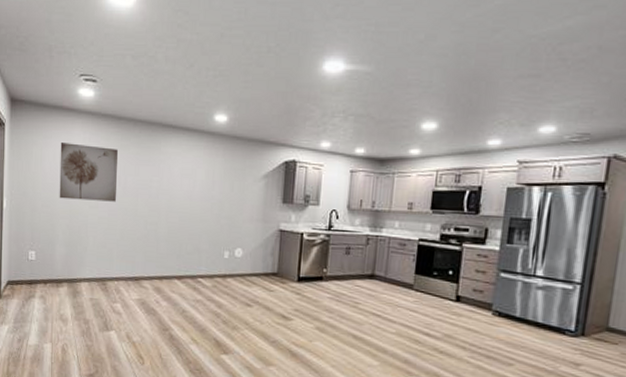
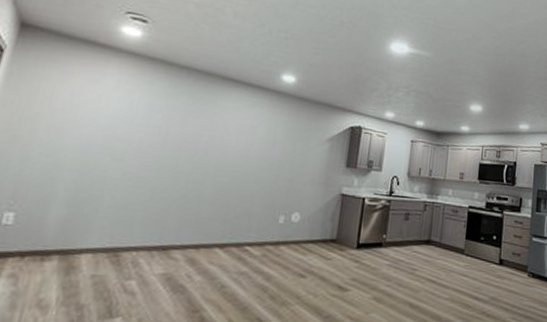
wall art: present [59,143,118,202] -> none [68,81,163,155]

